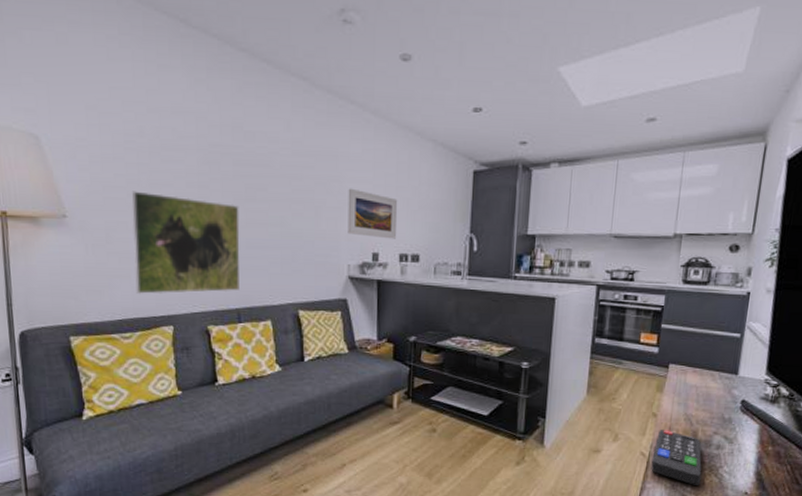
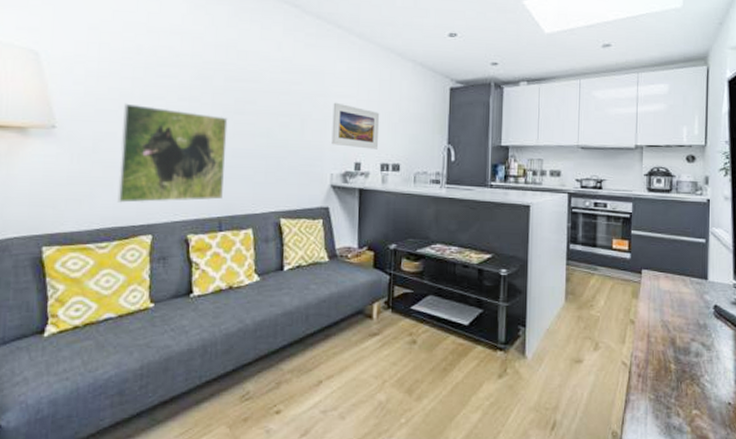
remote control: present [651,430,702,485] -> none [633,337,684,396]

